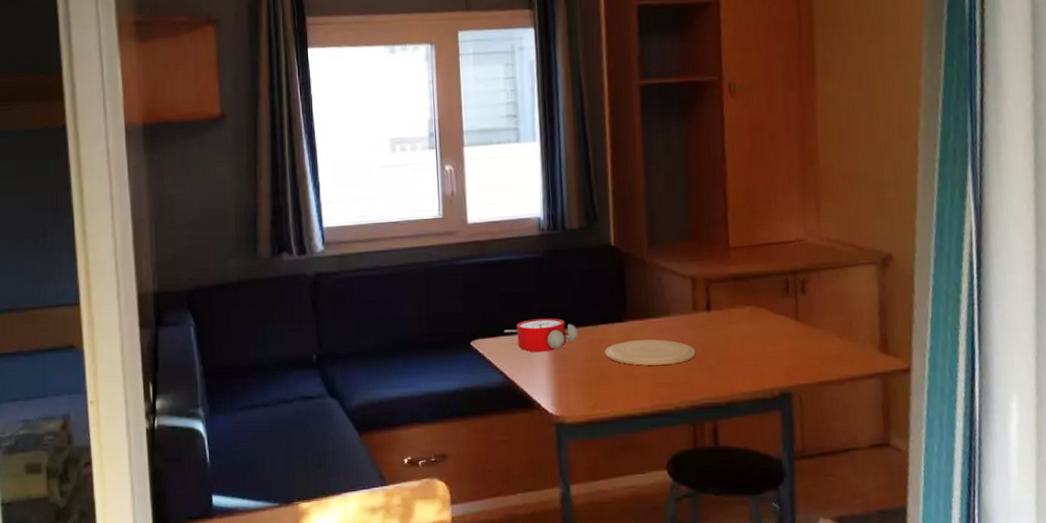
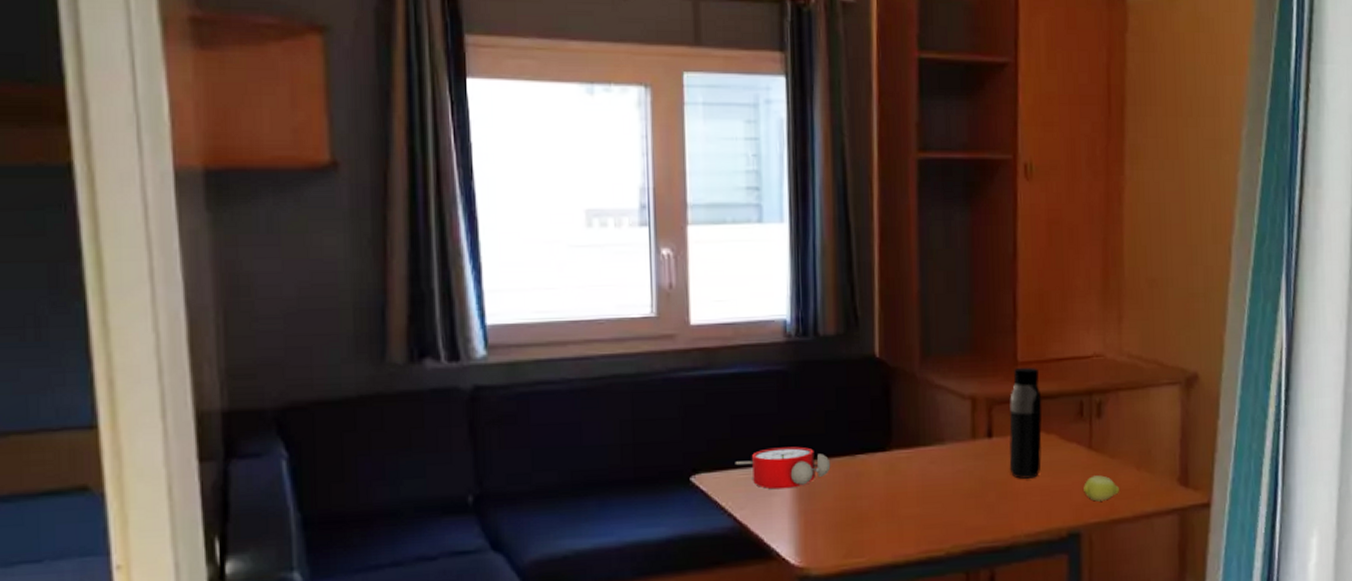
plate: present [605,339,696,366] -> none [863,472,973,504]
water bottle: none [724,251,754,346] -> present [1009,367,1042,479]
fruit: none [792,343,825,366] -> present [1084,475,1119,502]

